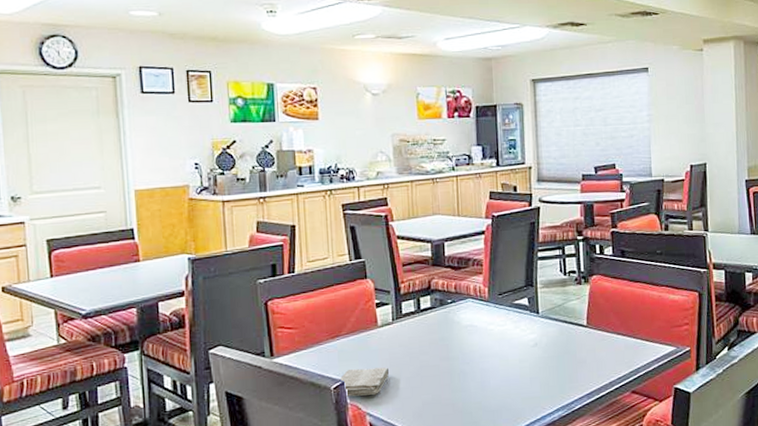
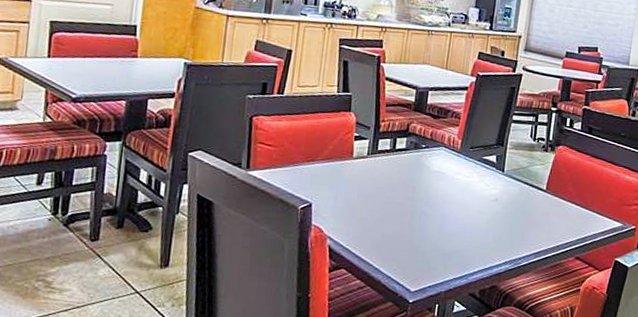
washcloth: present [338,367,390,397] -> none [306,193,356,221]

